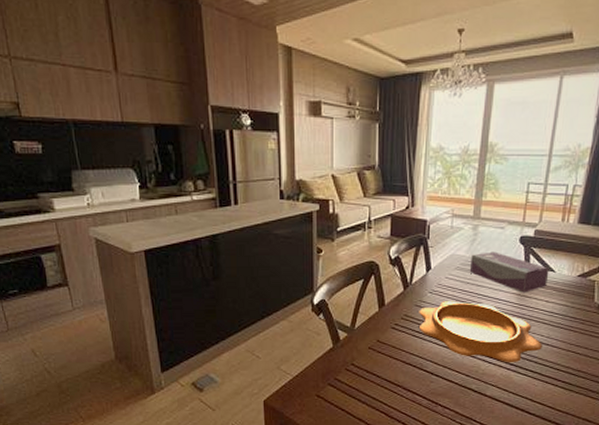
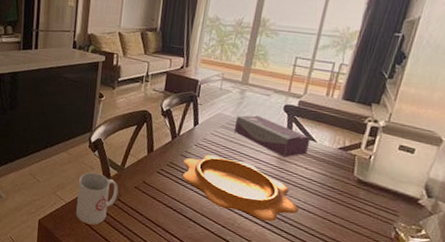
mug: none [305,338,351,396] -> present [76,172,119,225]

